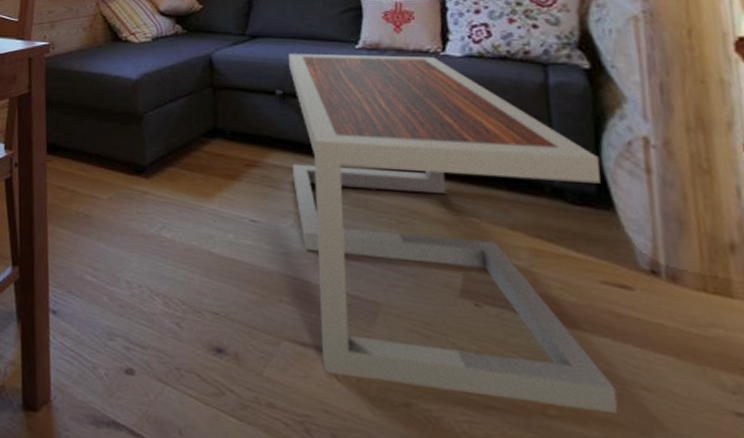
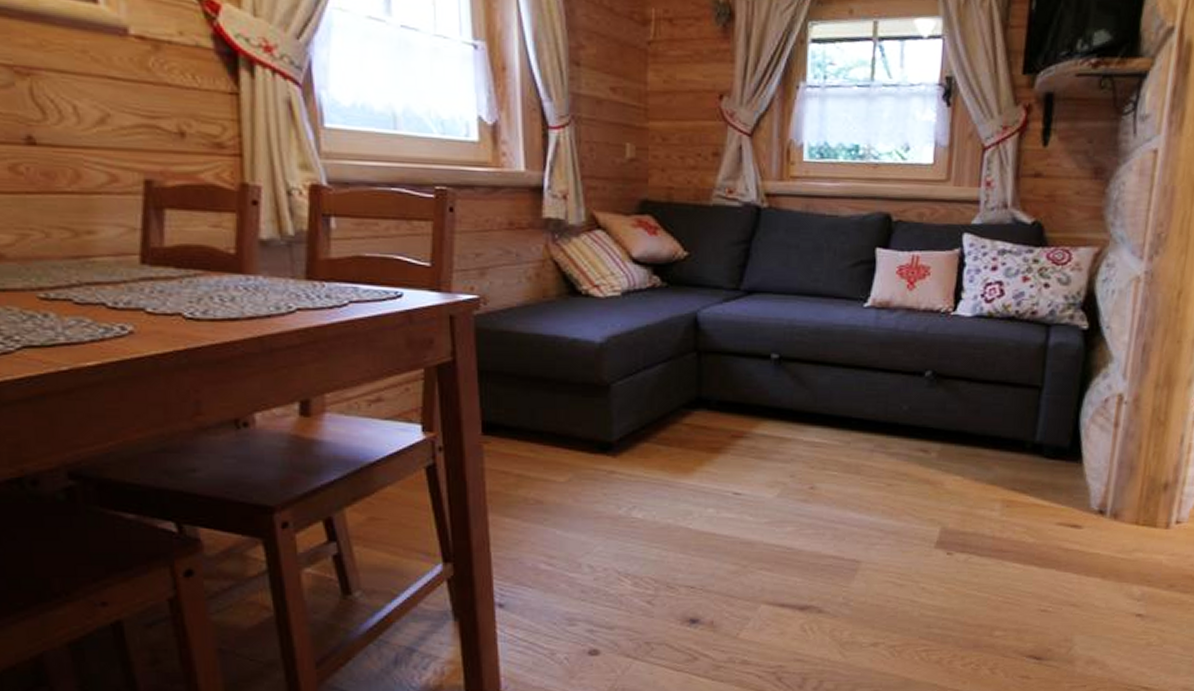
coffee table: present [289,53,618,413] -> none [783,312,1079,628]

